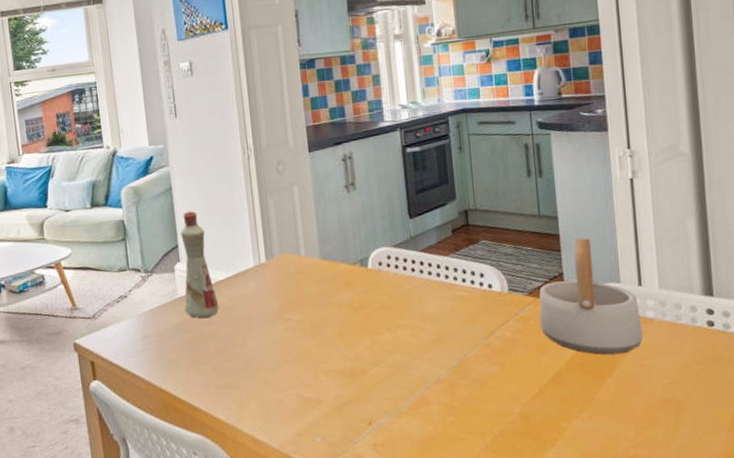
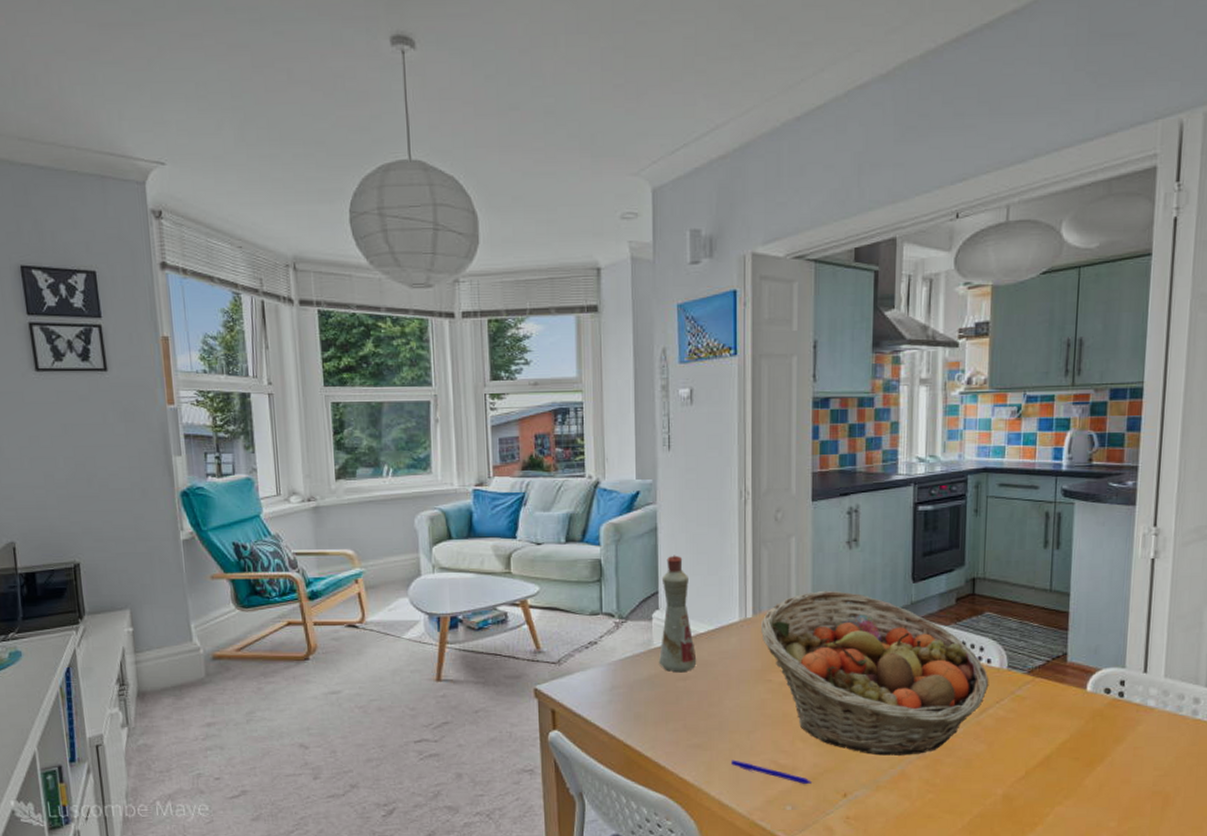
pen: none [260,396,338,415] -> present [731,760,813,784]
fruit basket: none [274,232,493,383] -> present [761,590,989,756]
teapot: present [539,237,643,355] -> none [1035,617,1141,742]

